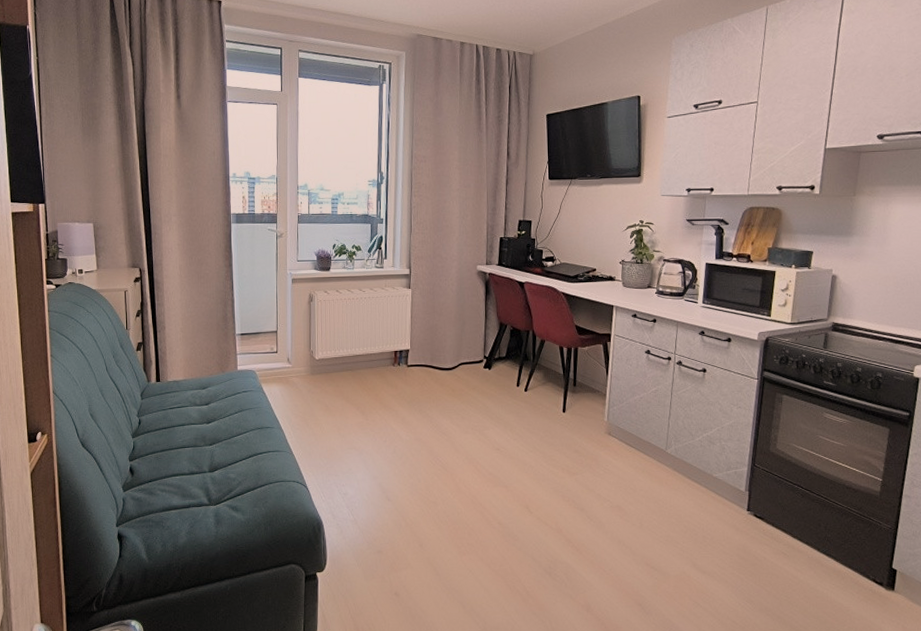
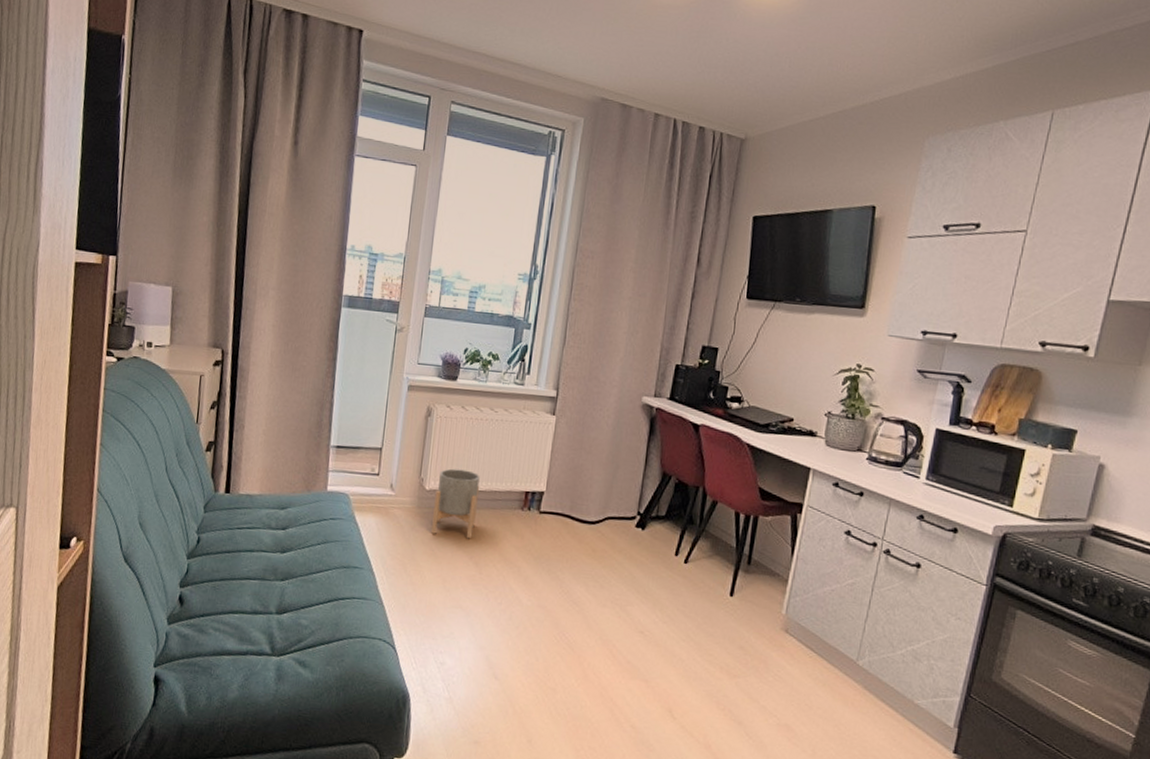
planter: none [324,340,359,394] -> present [431,468,480,539]

